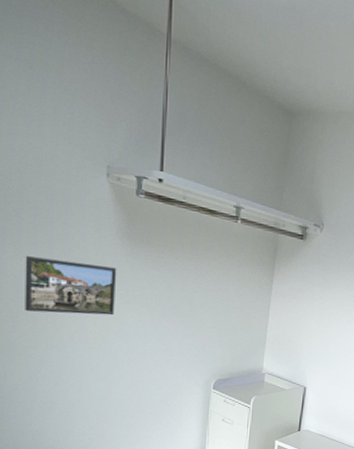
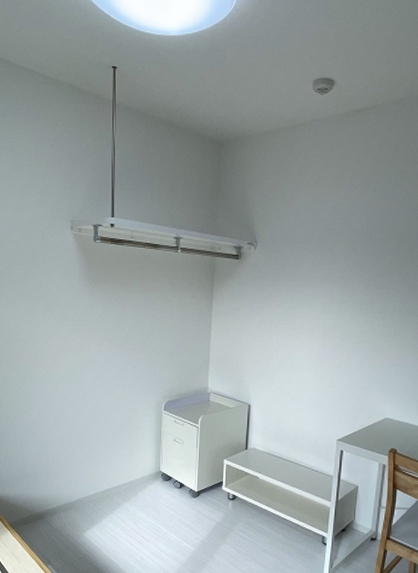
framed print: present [25,256,117,316] -> none [14,305,81,350]

